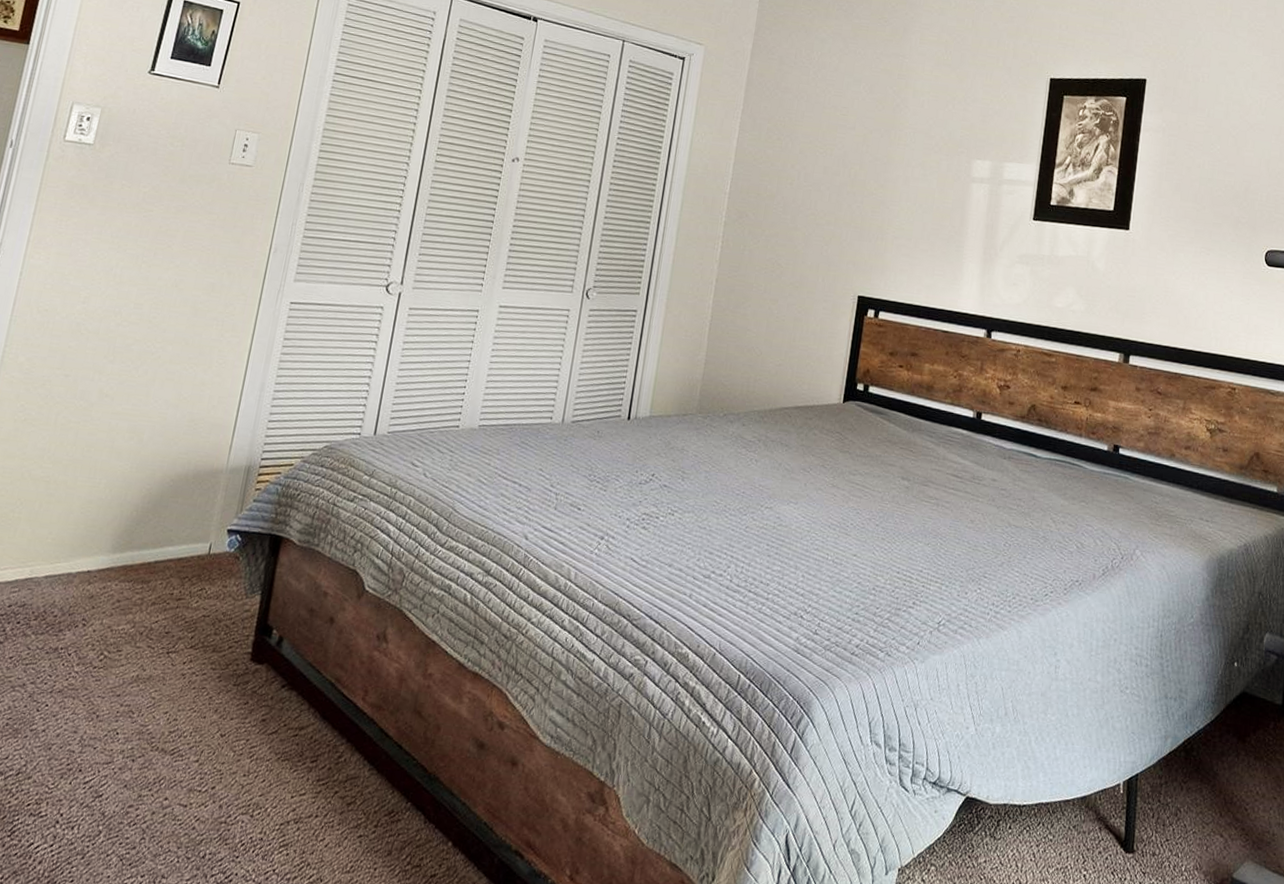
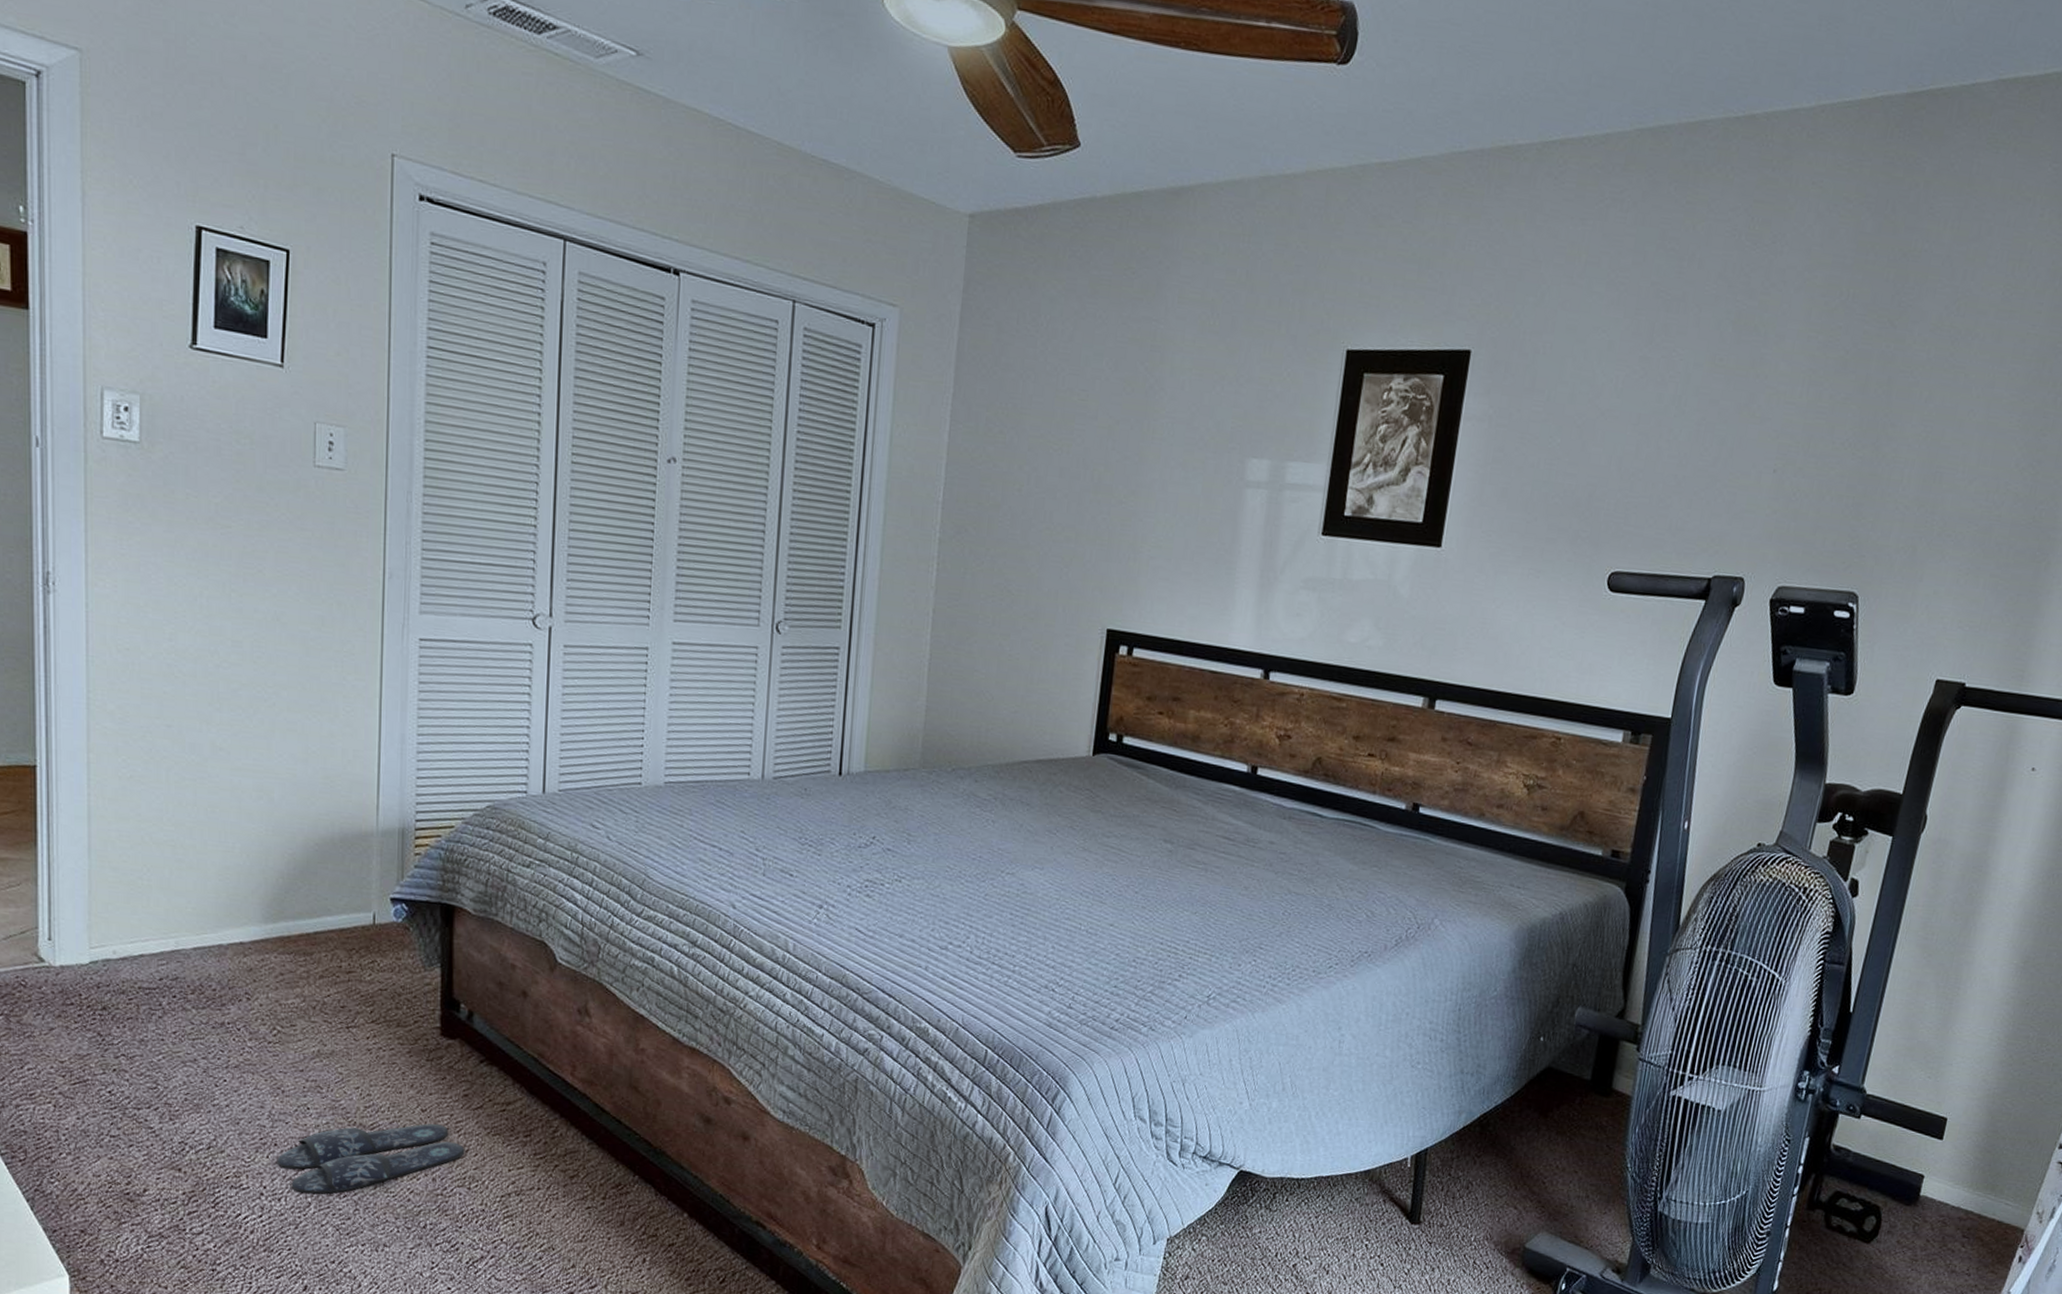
slippers: none [78,749,255,822] -> present [277,1123,465,1194]

